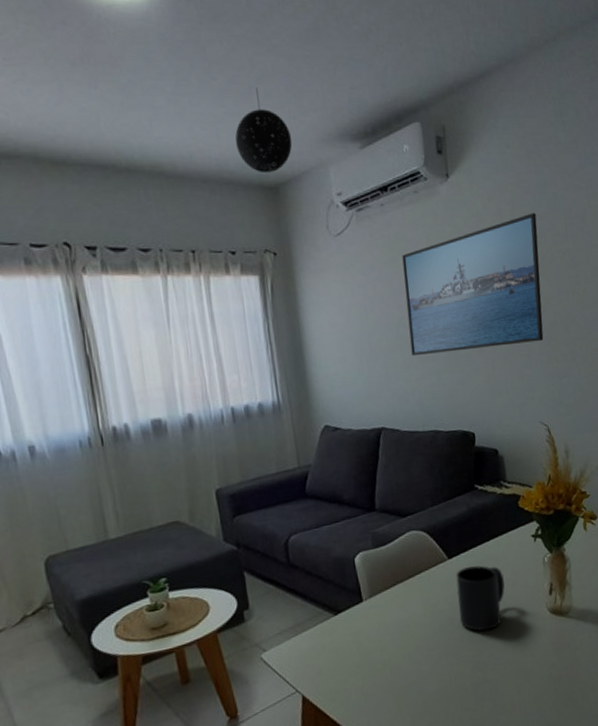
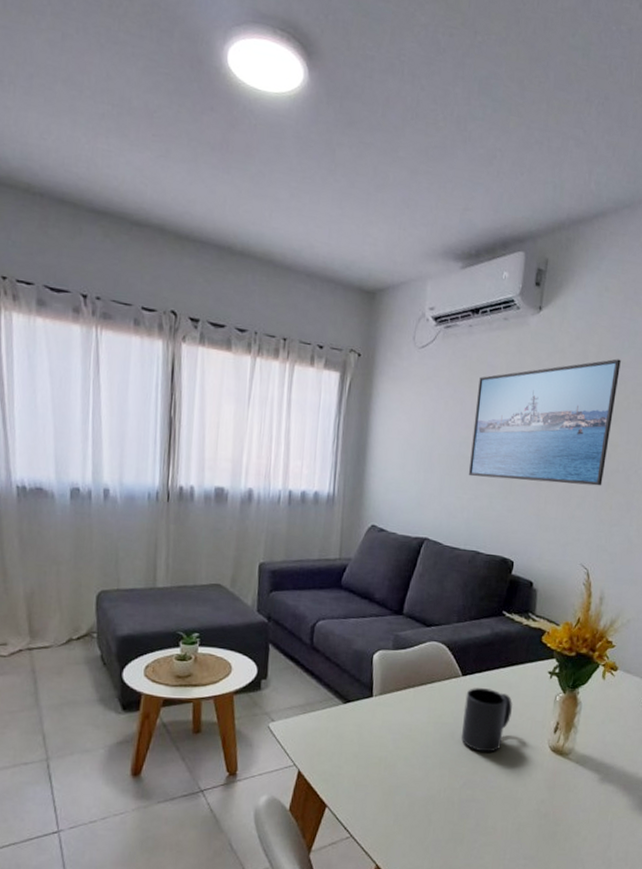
pendant light: present [235,88,293,174] -> none [344,195,398,278]

